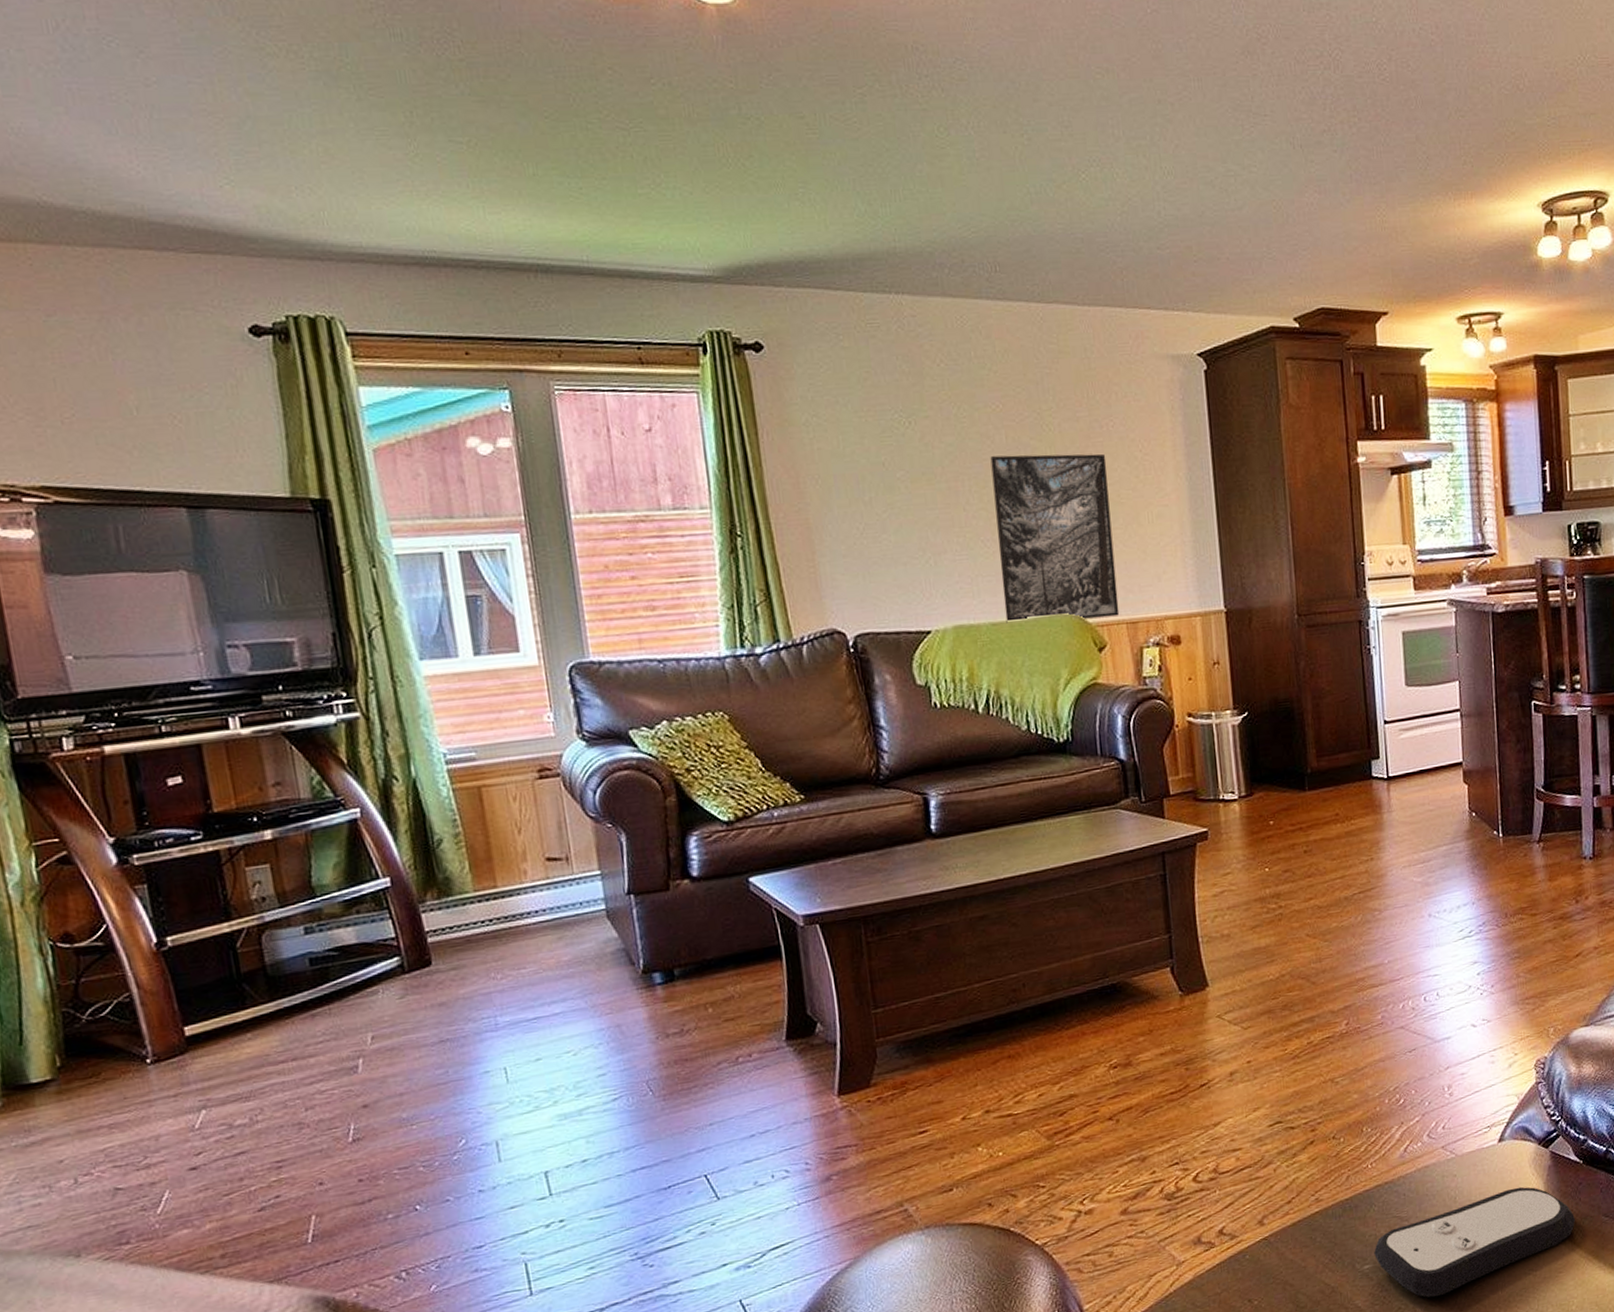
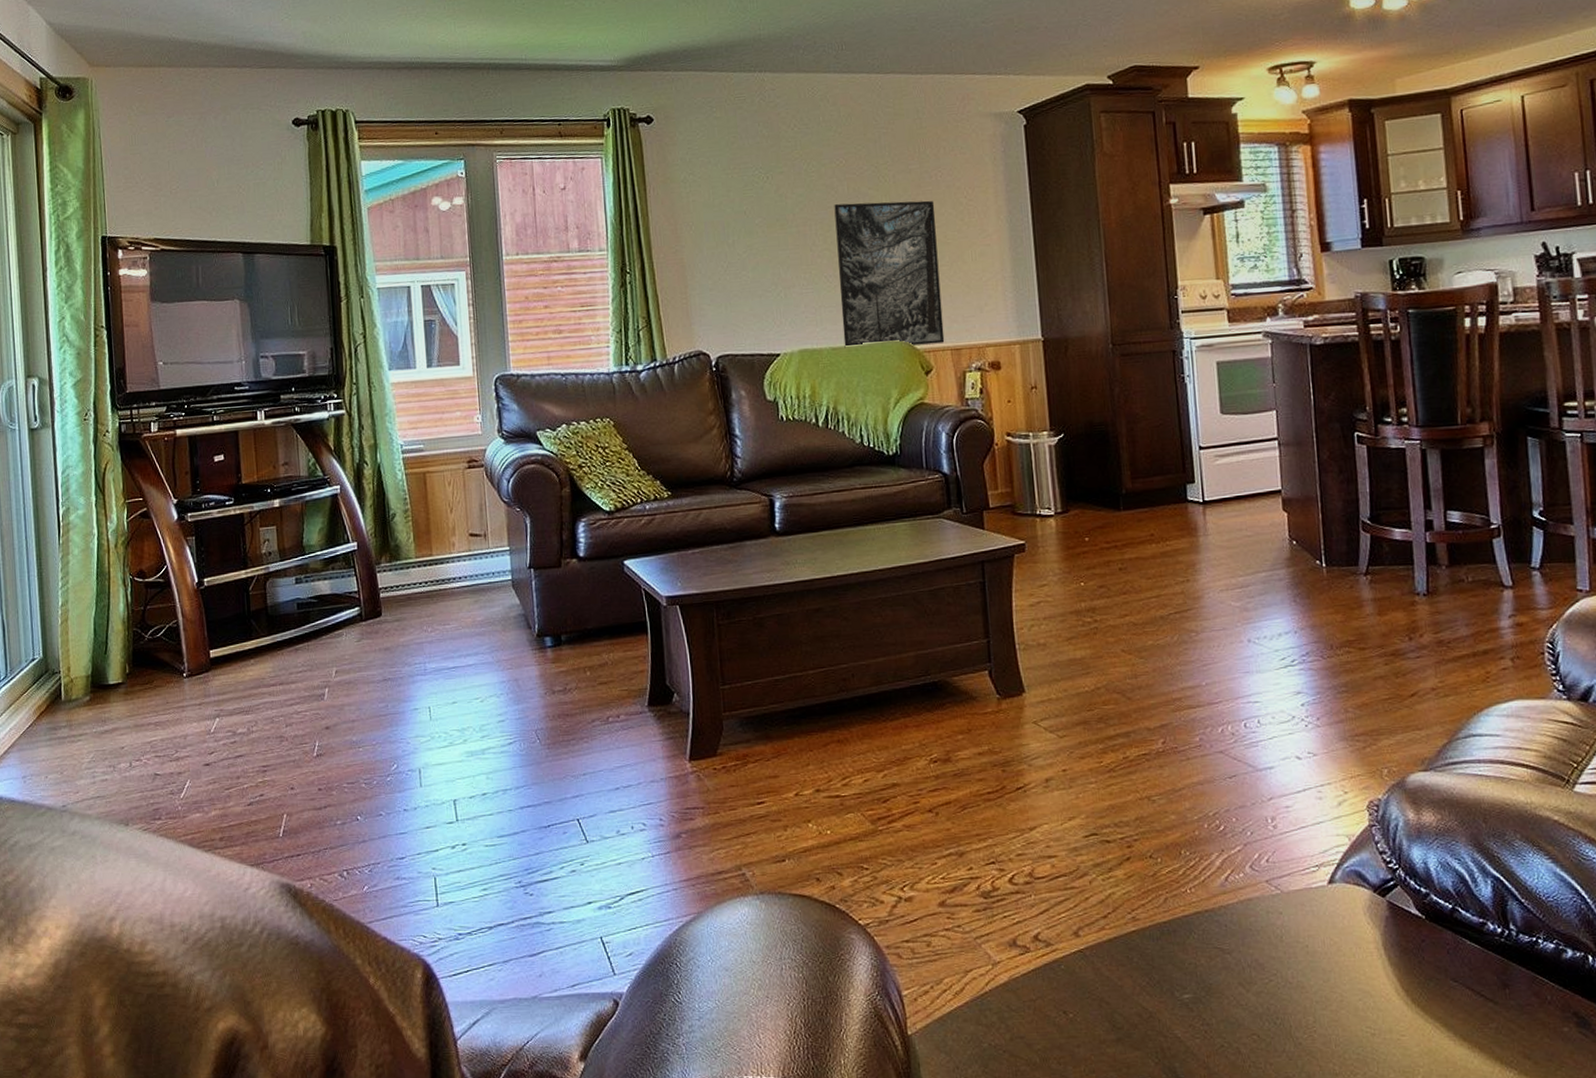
remote control: present [1374,1187,1576,1298] -> none [1194,935,1419,1041]

